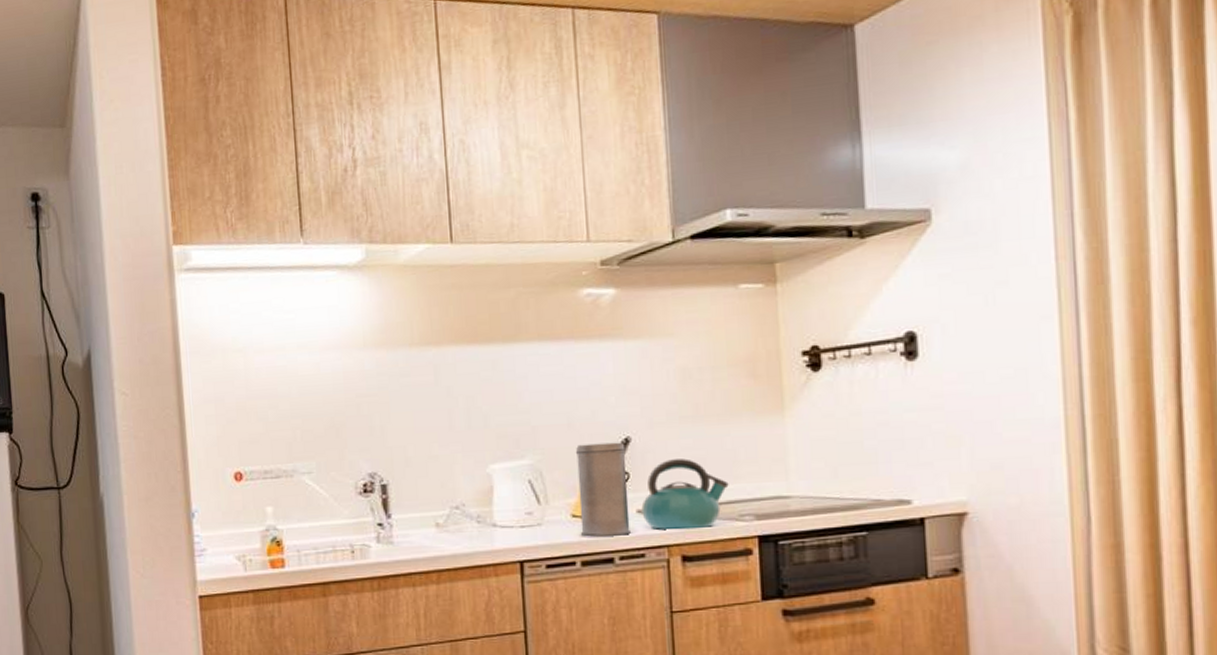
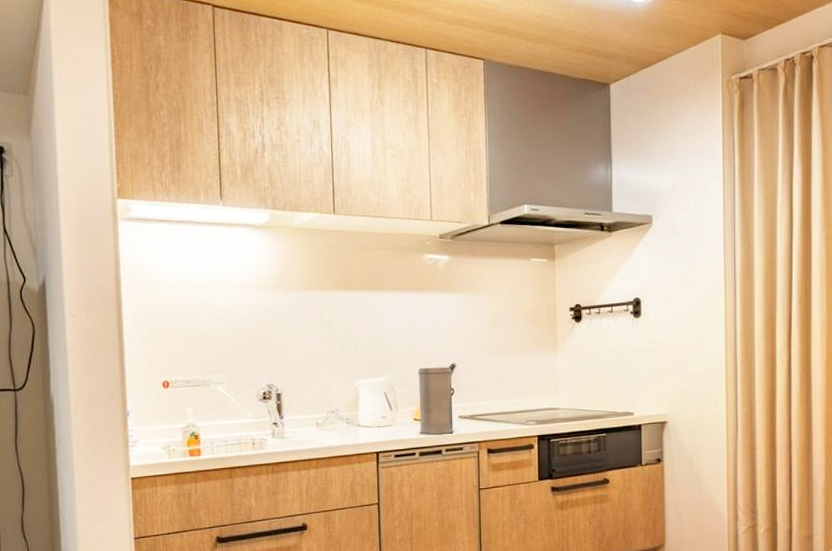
kettle: present [641,458,729,530] -> none [461,380,520,431]

